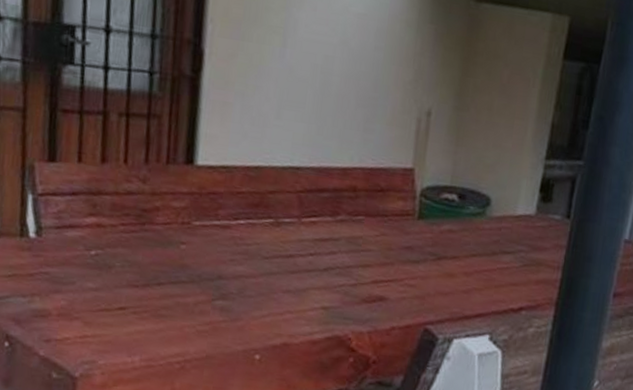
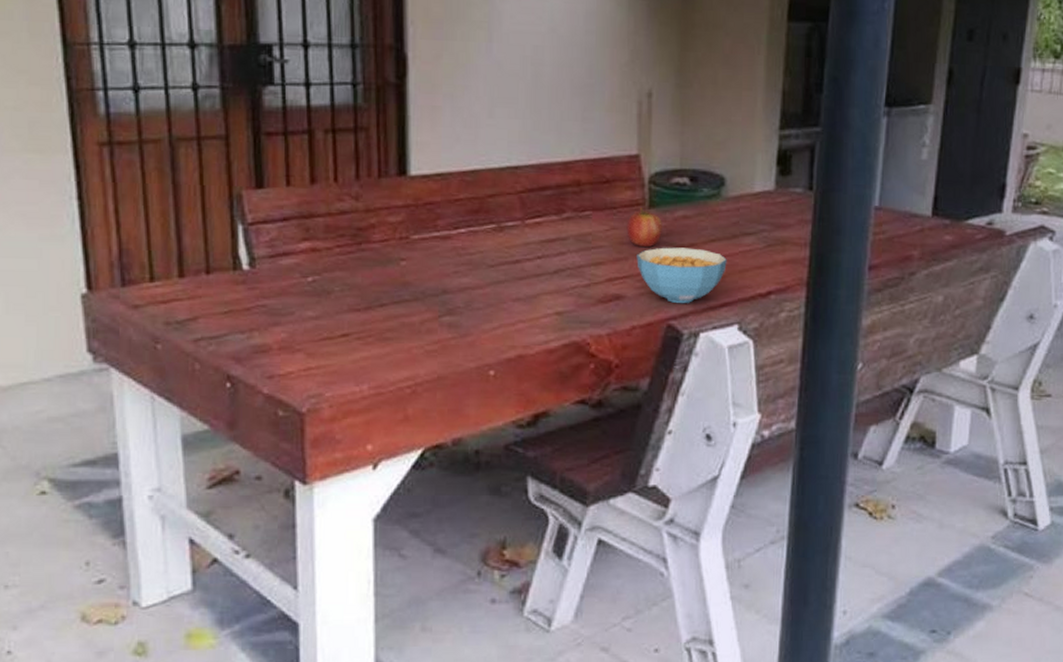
fruit: none [395,218,429,255] -> present [626,208,662,247]
cereal bowl: none [402,256,485,311] -> present [636,247,727,303]

